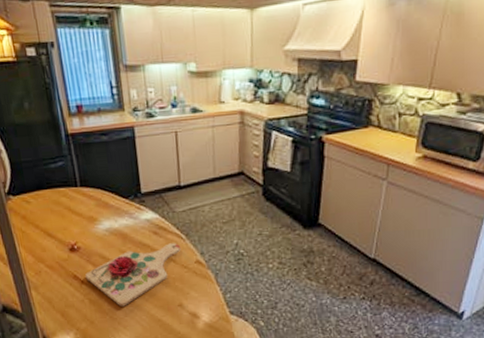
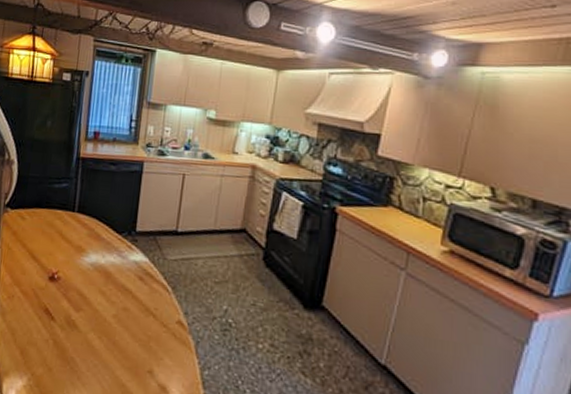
cutting board: present [84,243,181,307] -> none [56,293,165,358]

